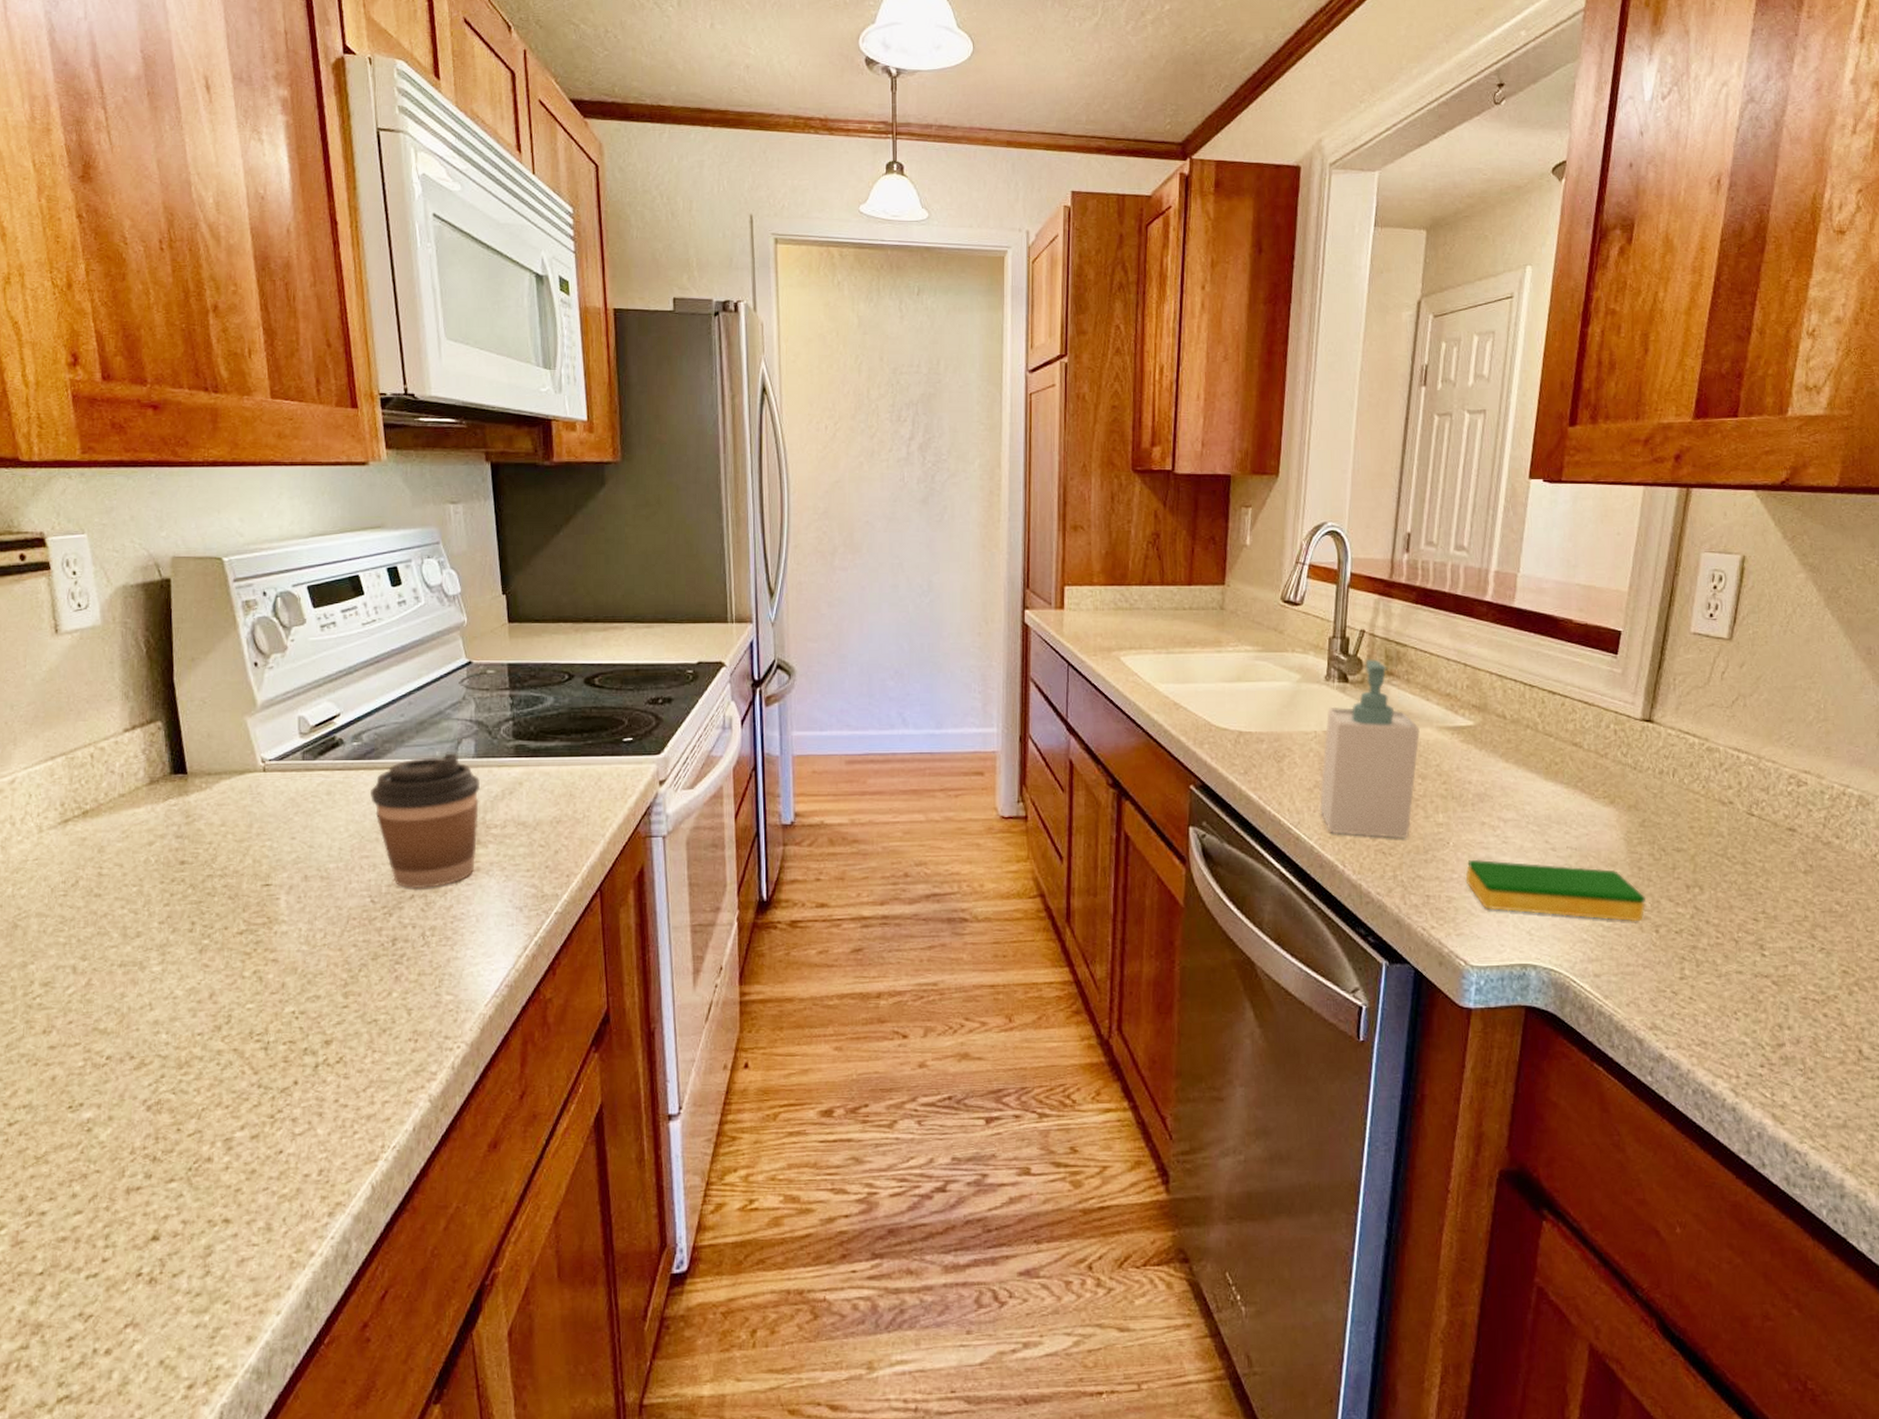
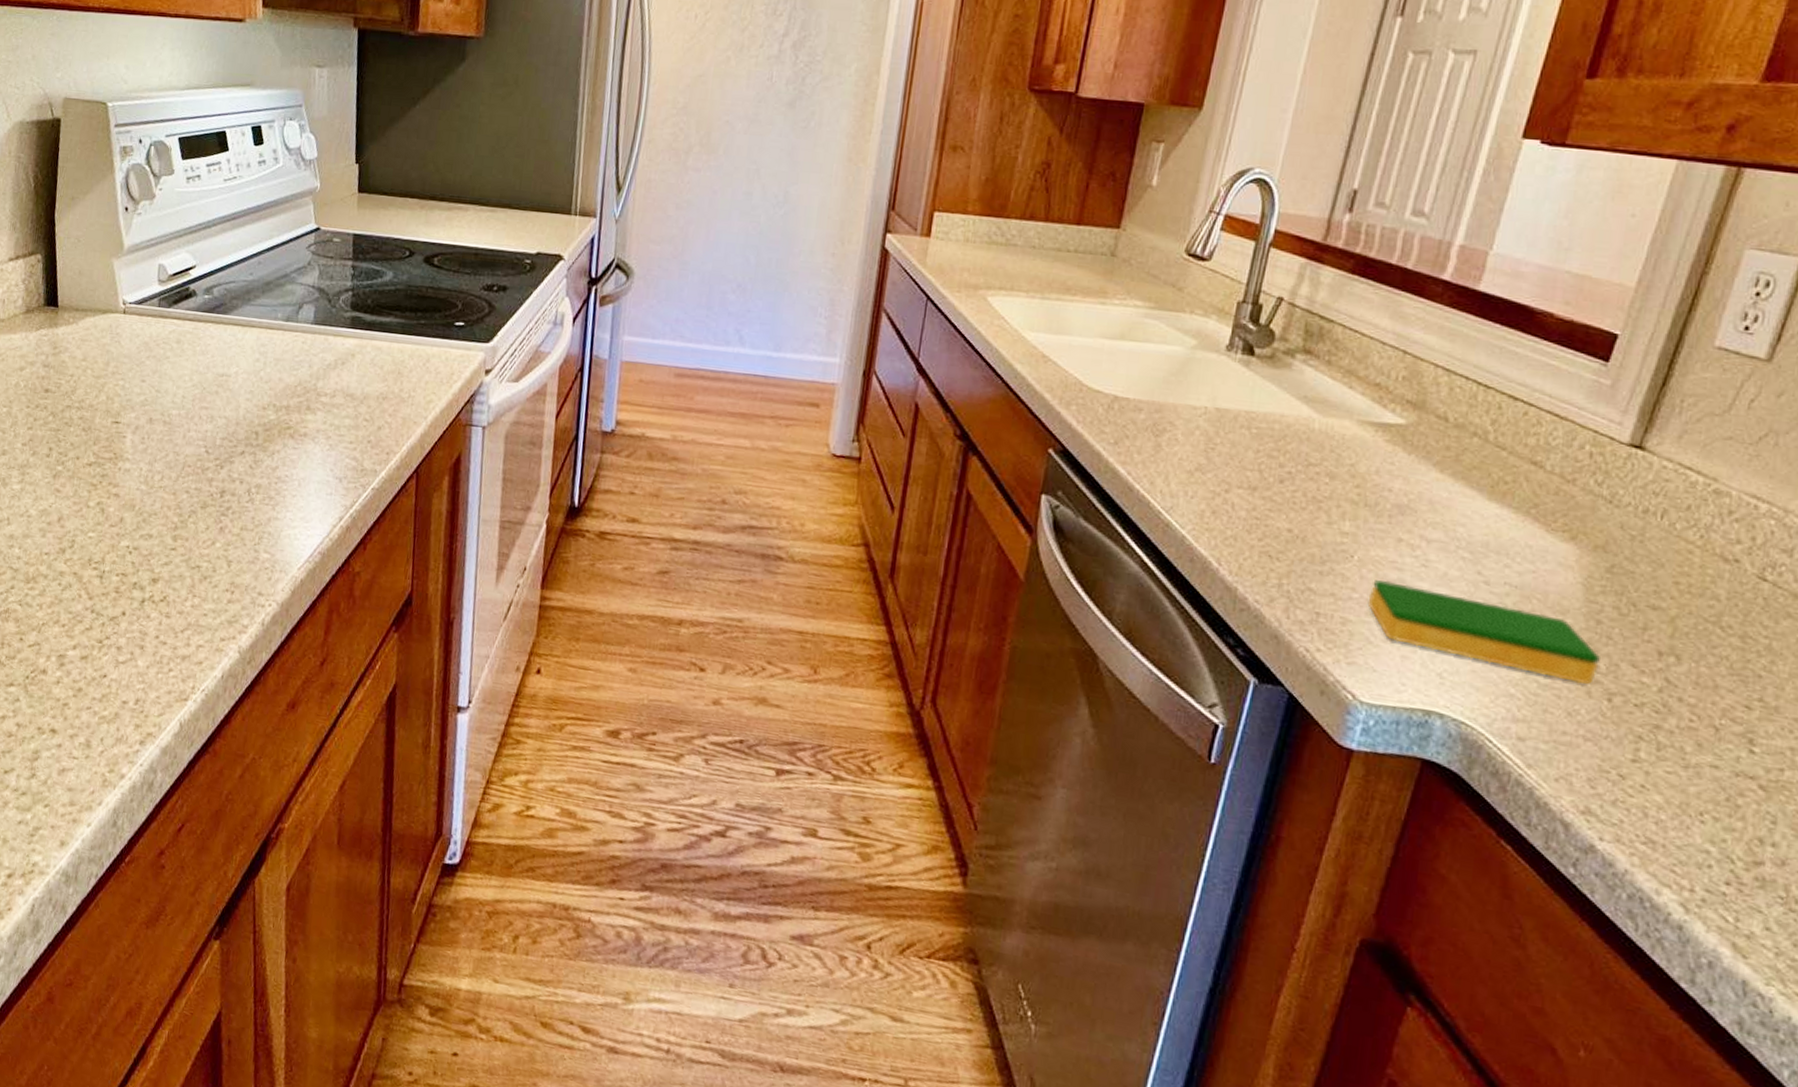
coffee cup: present [370,753,481,889] -> none [215,316,316,447]
soap bottle: present [1320,659,1420,839] -> none [1199,332,1336,543]

